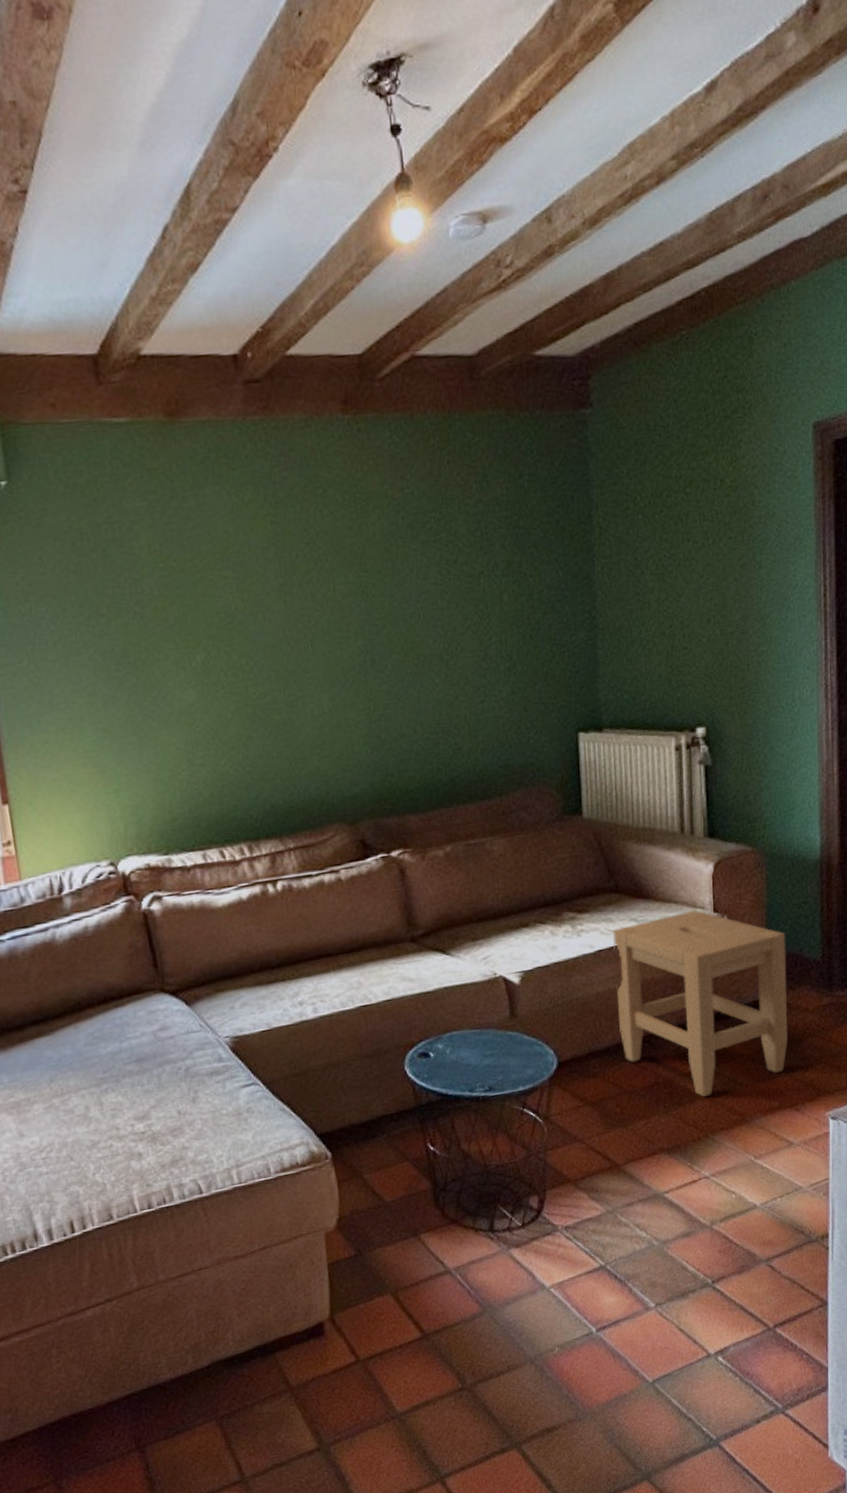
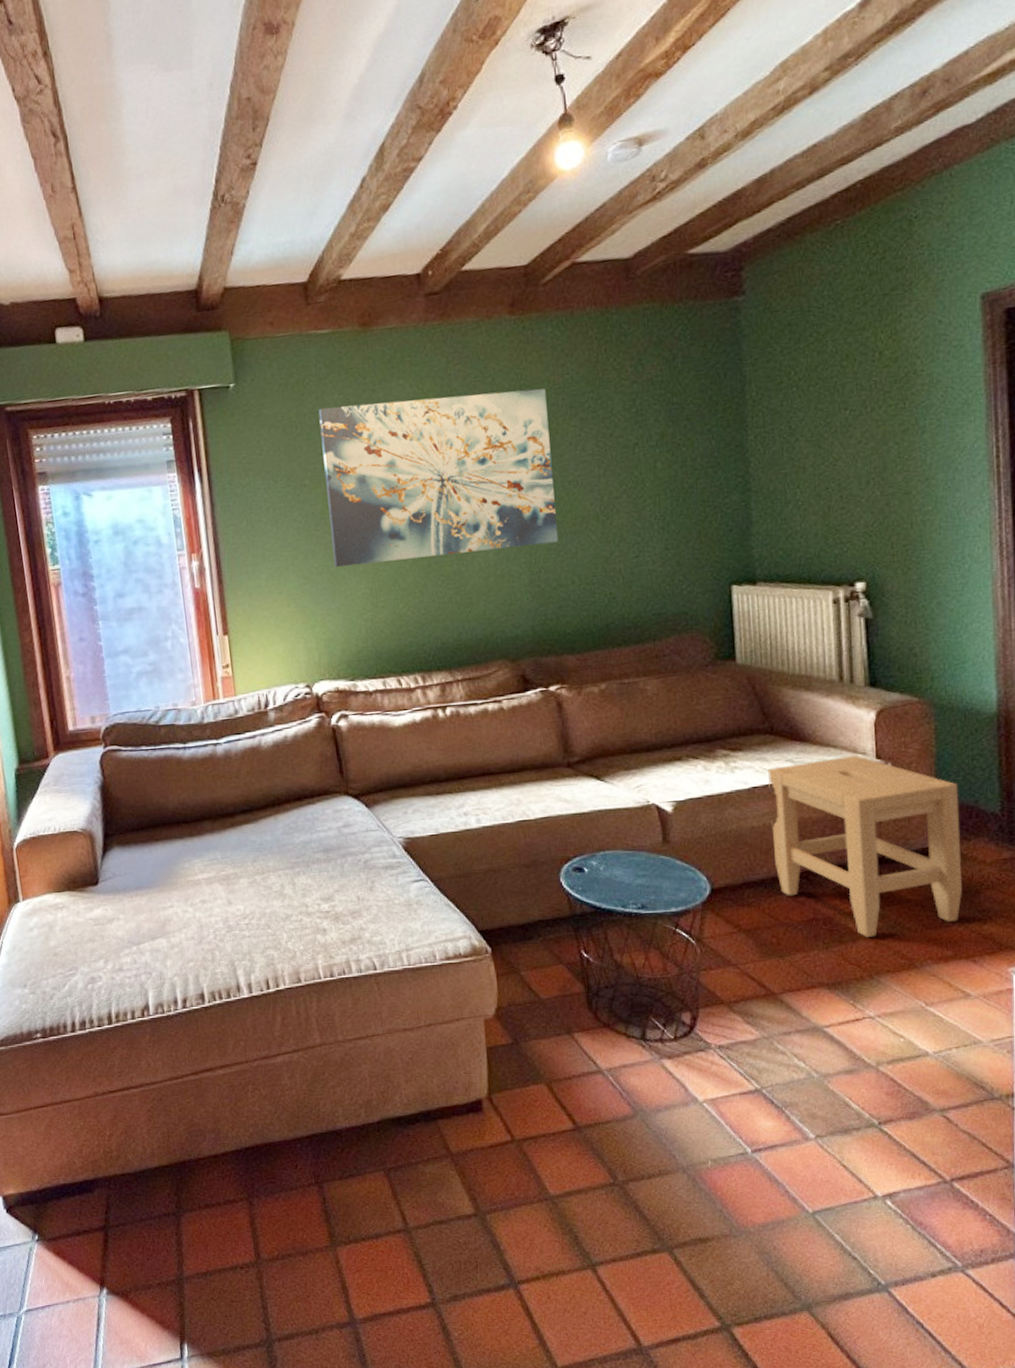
wall art: none [116,504,399,717] -> present [318,388,558,567]

